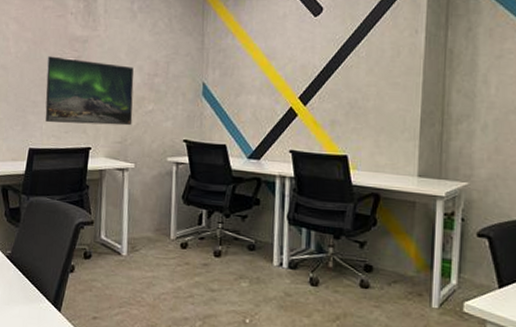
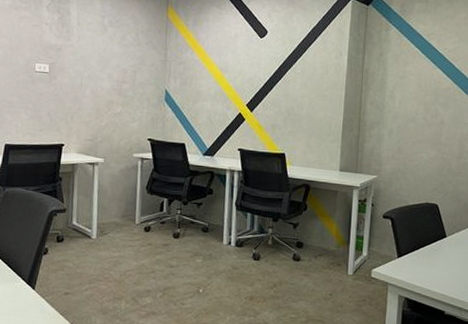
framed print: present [45,56,134,126] -> none [20,61,104,126]

